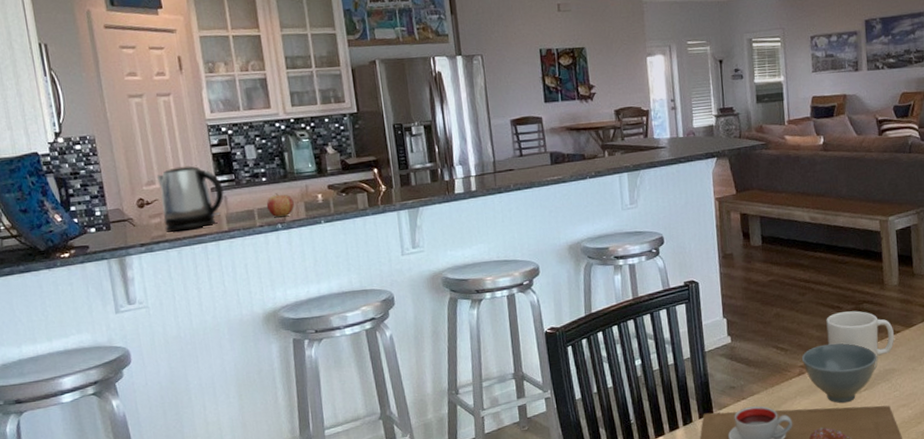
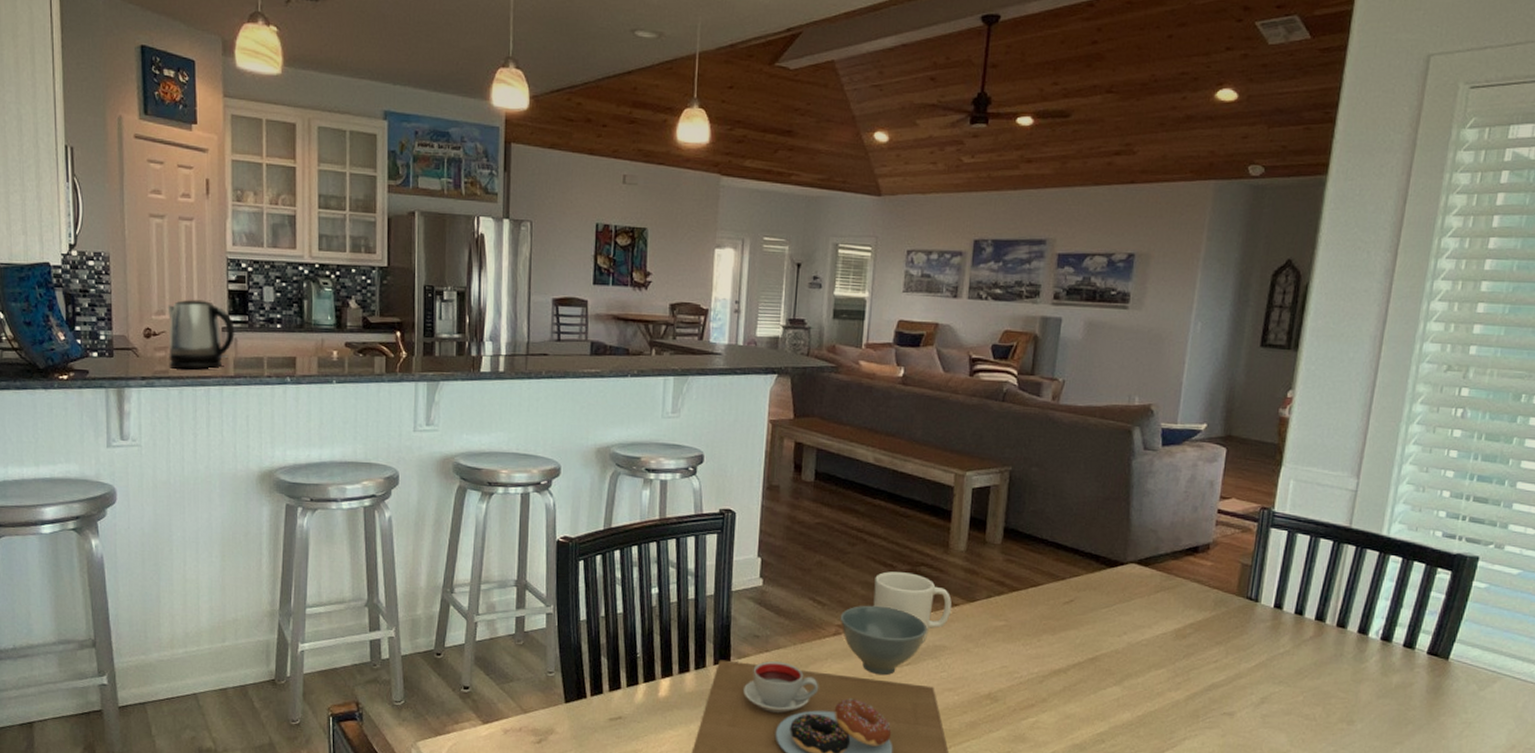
fruit: present [266,193,294,218] -> none [277,343,307,371]

